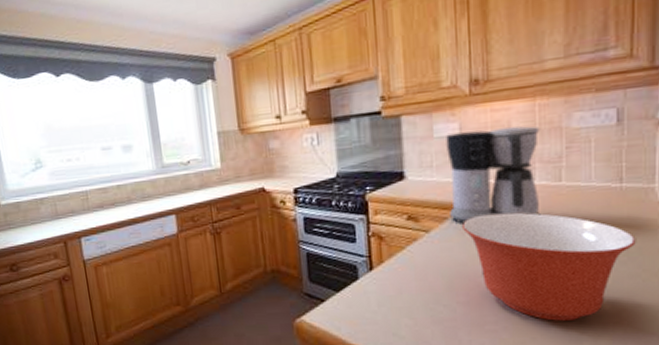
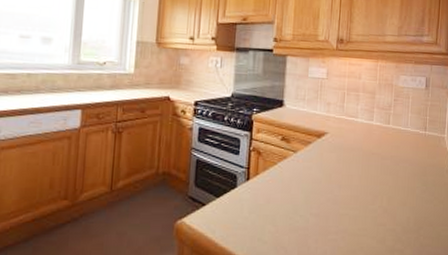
coffee maker: present [446,126,541,224] -> none [313,76,379,149]
mixing bowl: present [463,212,636,321] -> none [321,143,432,234]

